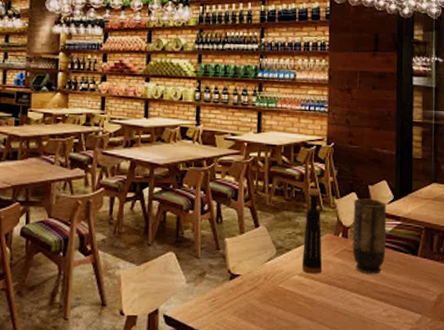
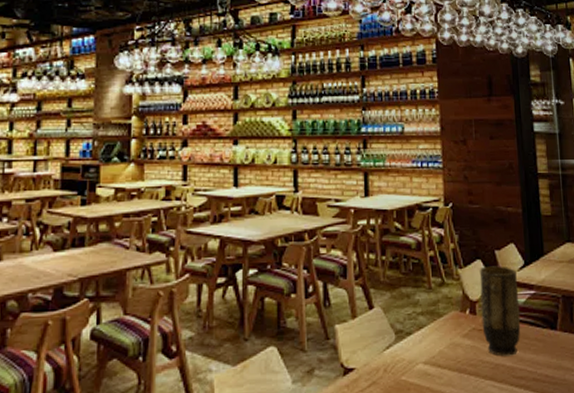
bottle: present [301,188,323,274] -> none [426,257,450,361]

